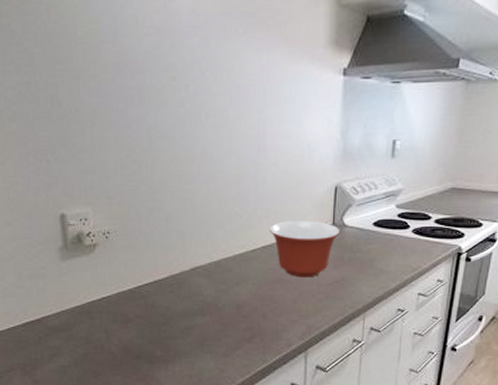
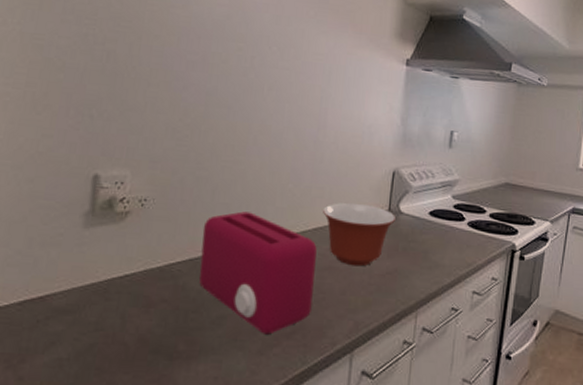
toaster: none [162,236,267,340] -> present [199,211,317,335]

